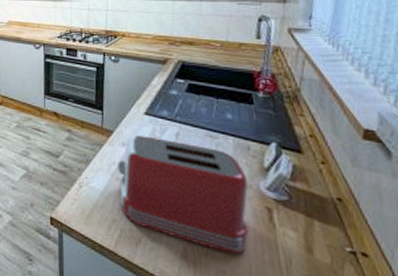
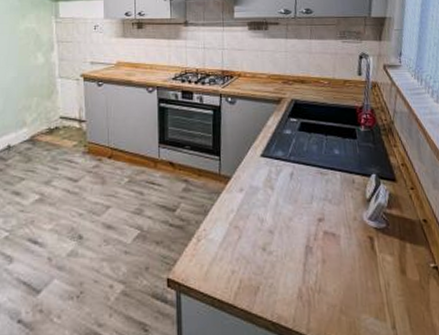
toaster: present [118,135,249,254] -> none [236,179,355,287]

